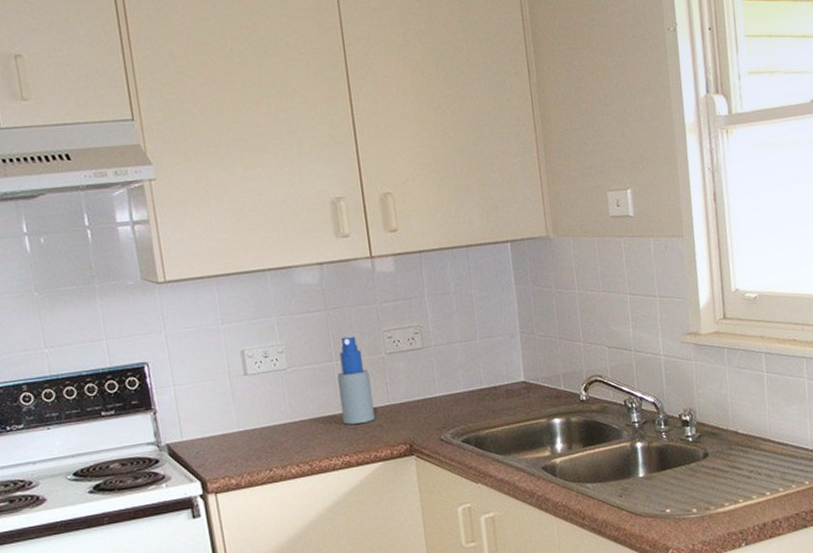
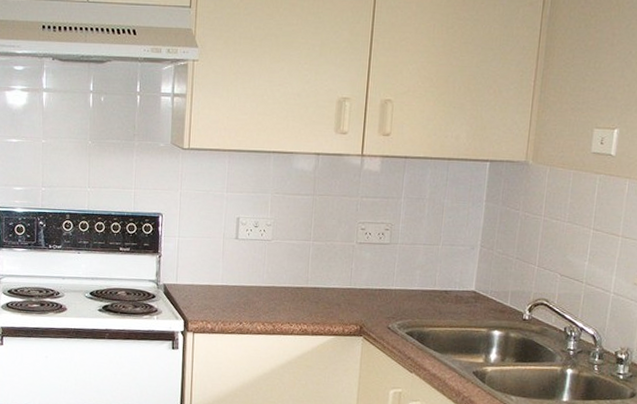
spray bottle: present [337,336,375,425] -> none [308,222,339,300]

